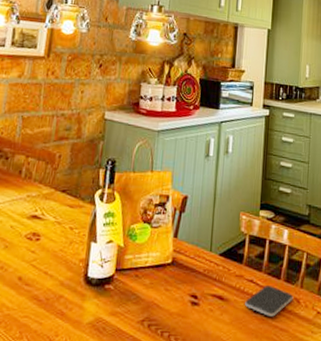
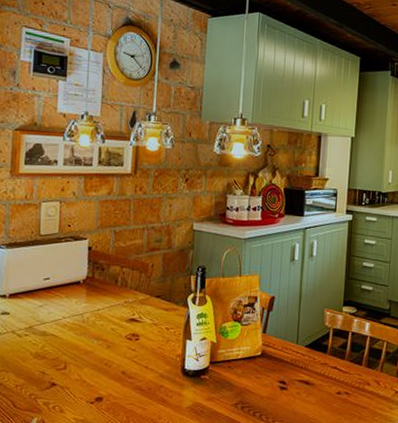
smartphone: present [245,286,294,317] -> none [329,371,374,397]

